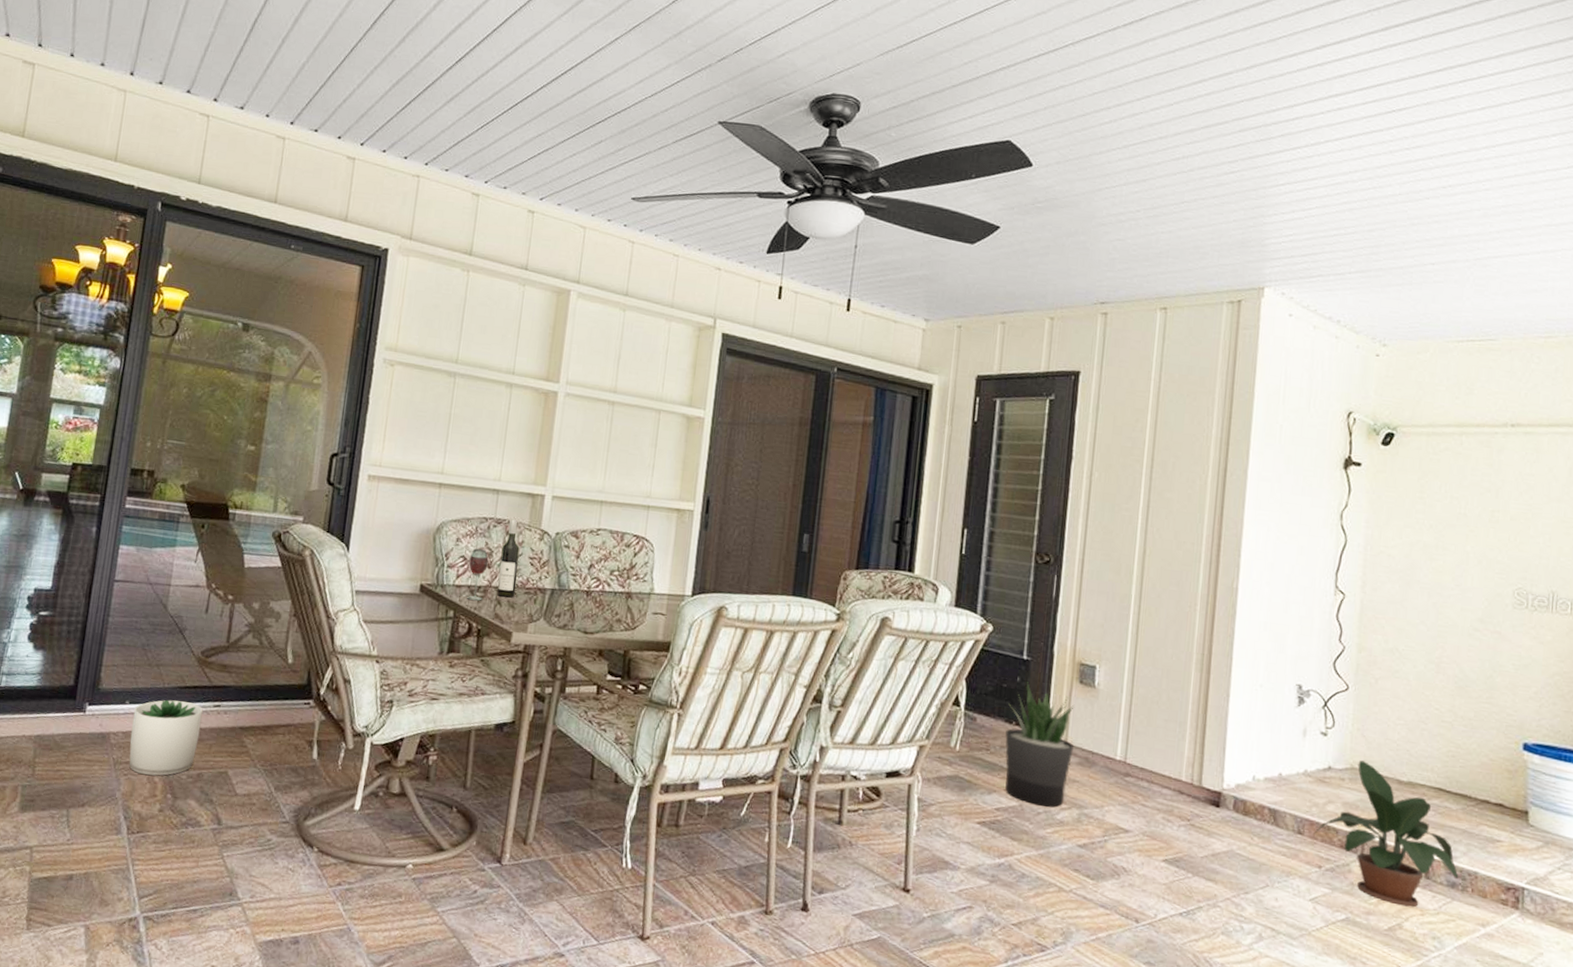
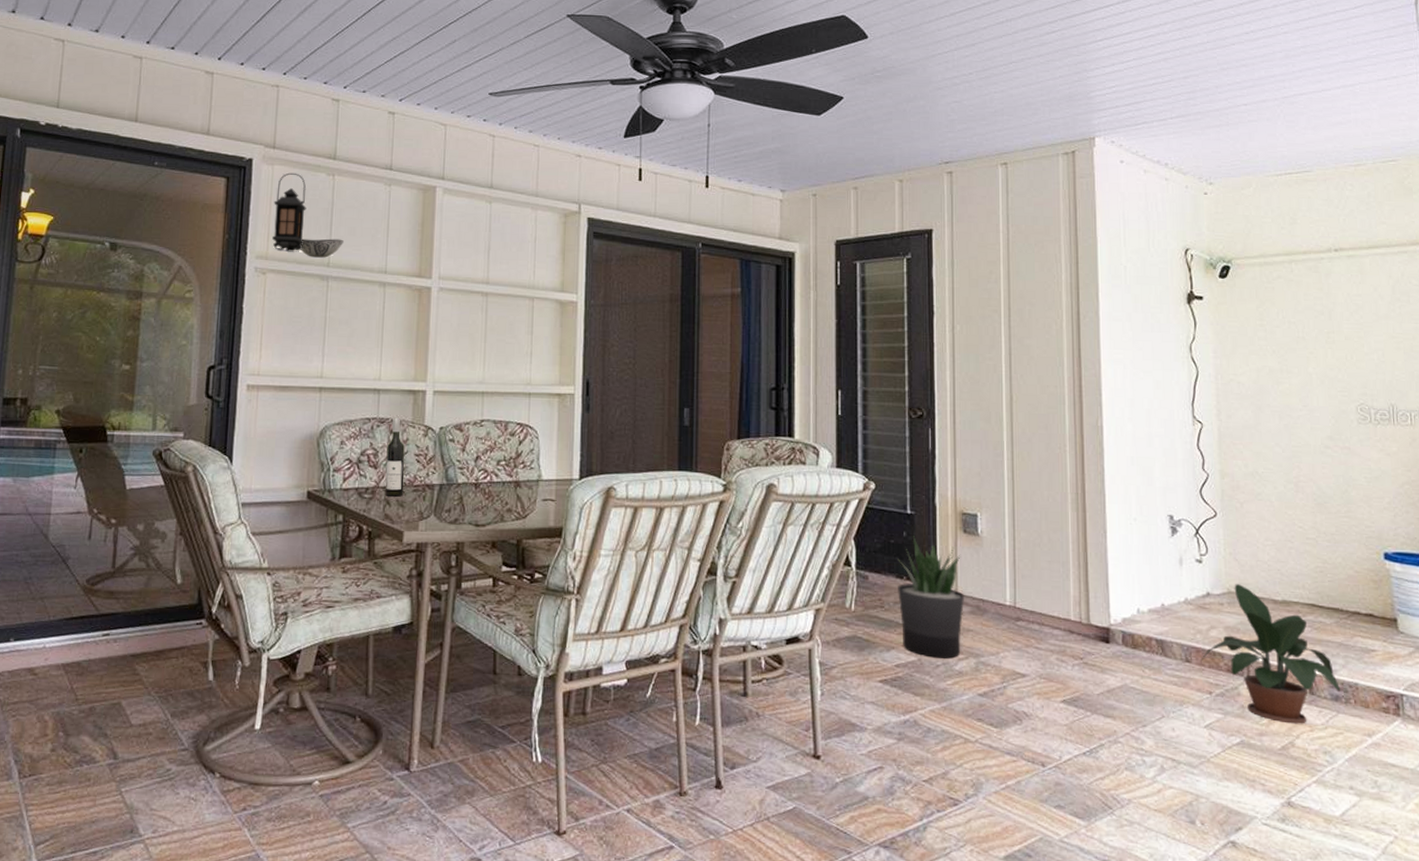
planter: present [128,699,203,776] -> none [16,633,92,715]
lantern: none [403,265,440,346] -> present [272,172,307,252]
decorative bowl: none [430,333,475,354] -> present [300,238,345,258]
wineglass: present [466,548,489,601] -> none [354,449,374,503]

